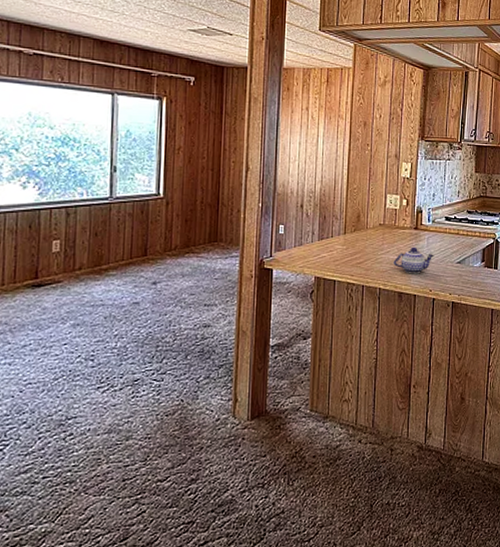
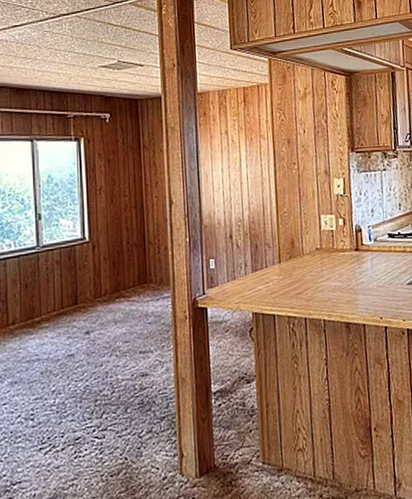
teapot: present [393,246,435,274] -> none [336,270,381,301]

